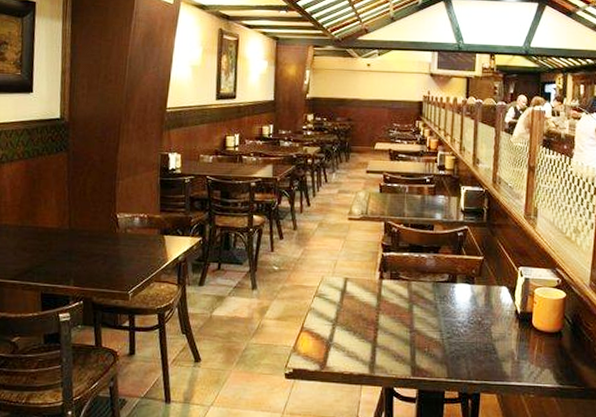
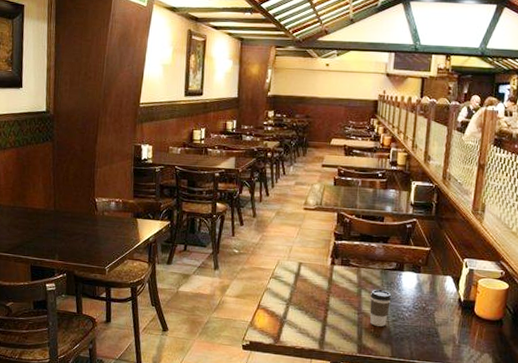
coffee cup: none [422,304,445,345] -> present [370,289,392,327]

